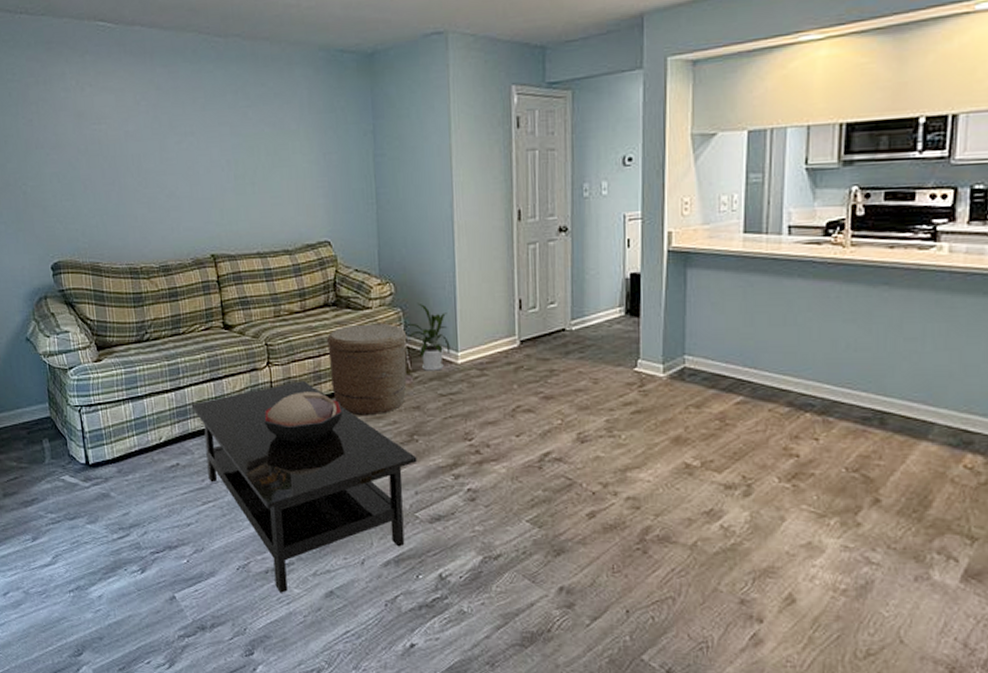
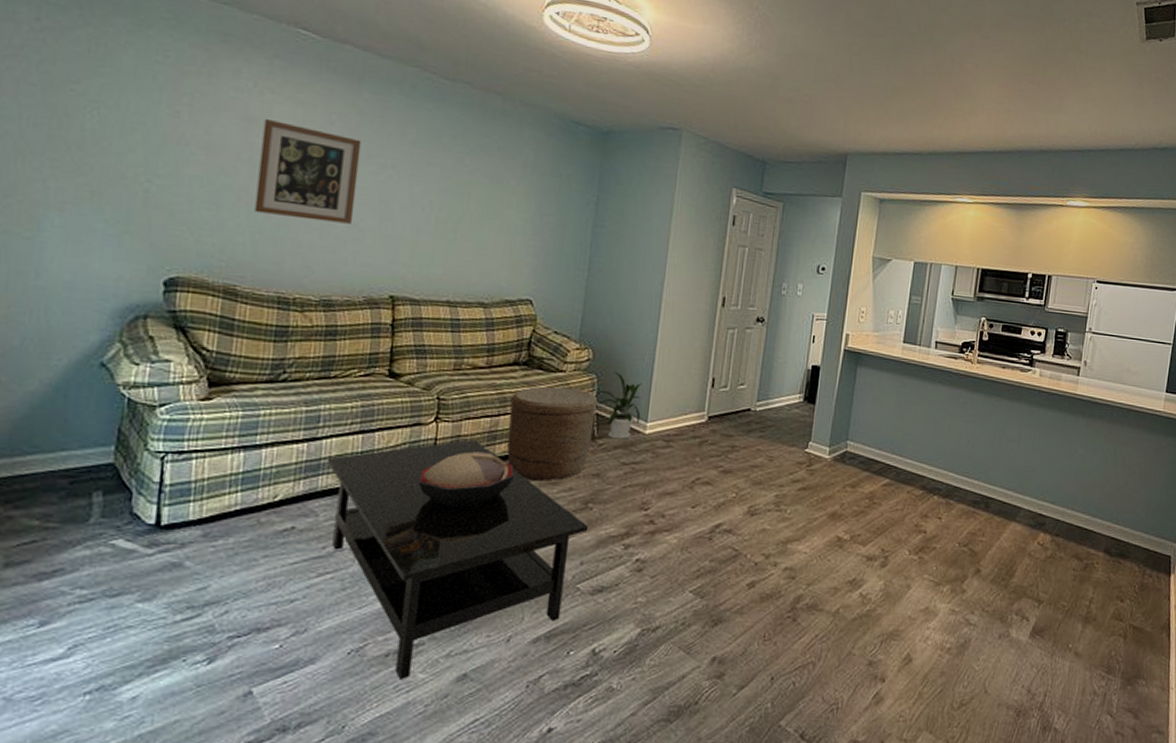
wall art: none [89,110,171,197] -> present [254,118,362,224]

